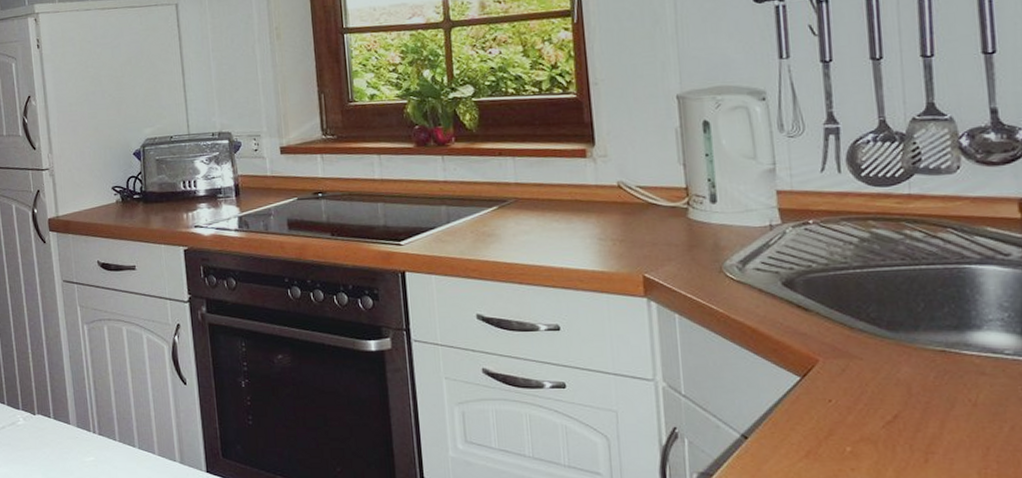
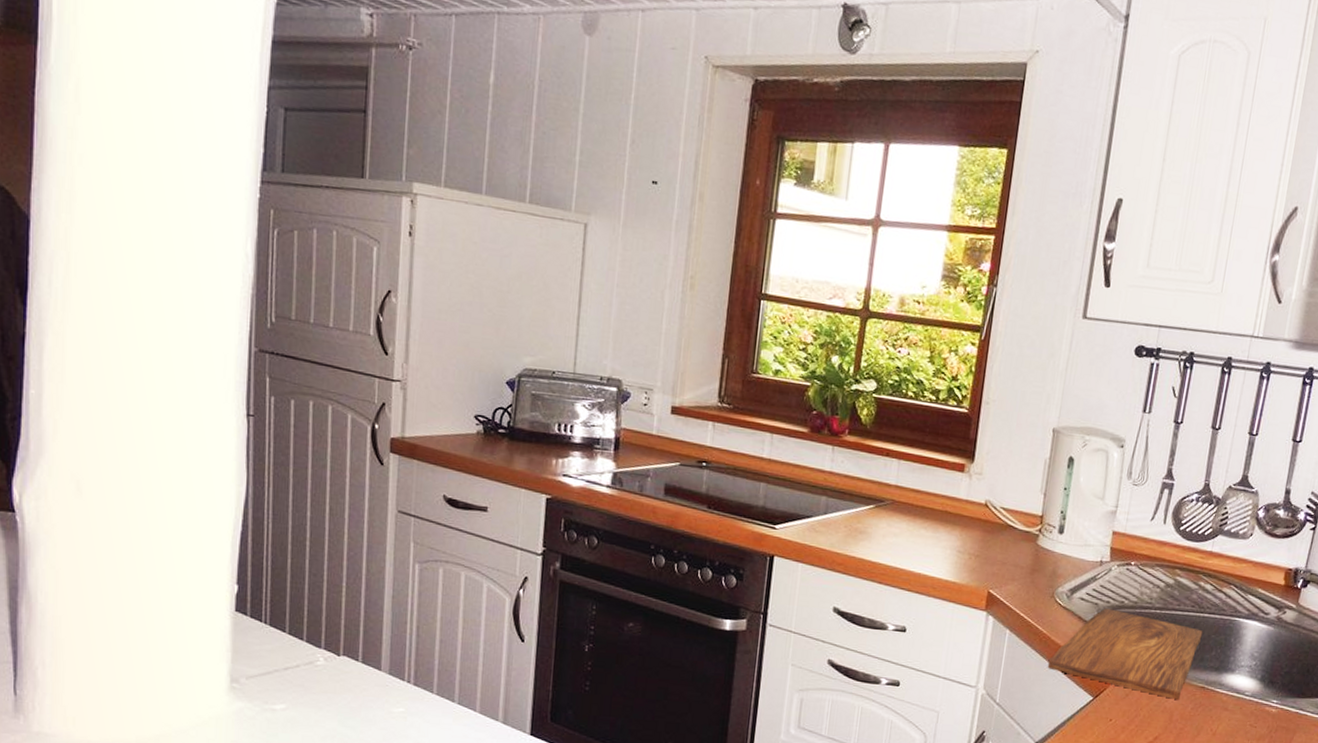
cutting board: none [733,275,925,369] -> present [1047,608,1203,700]

